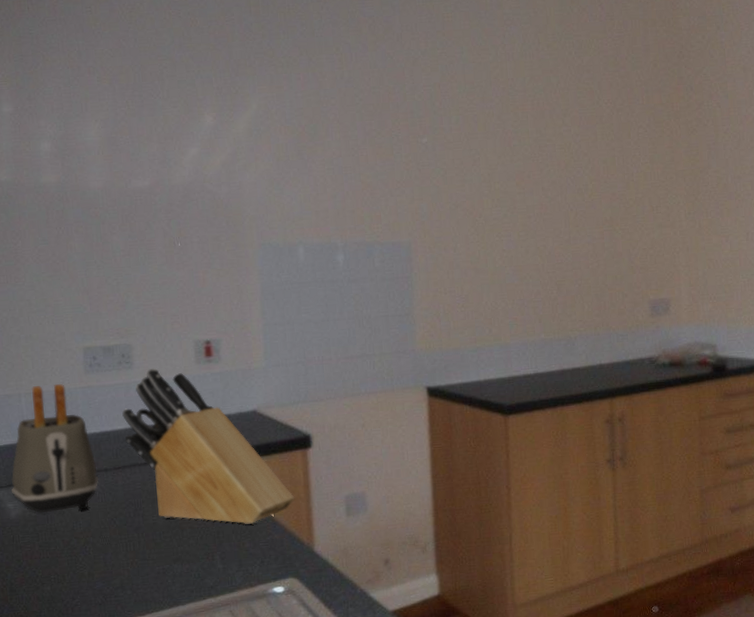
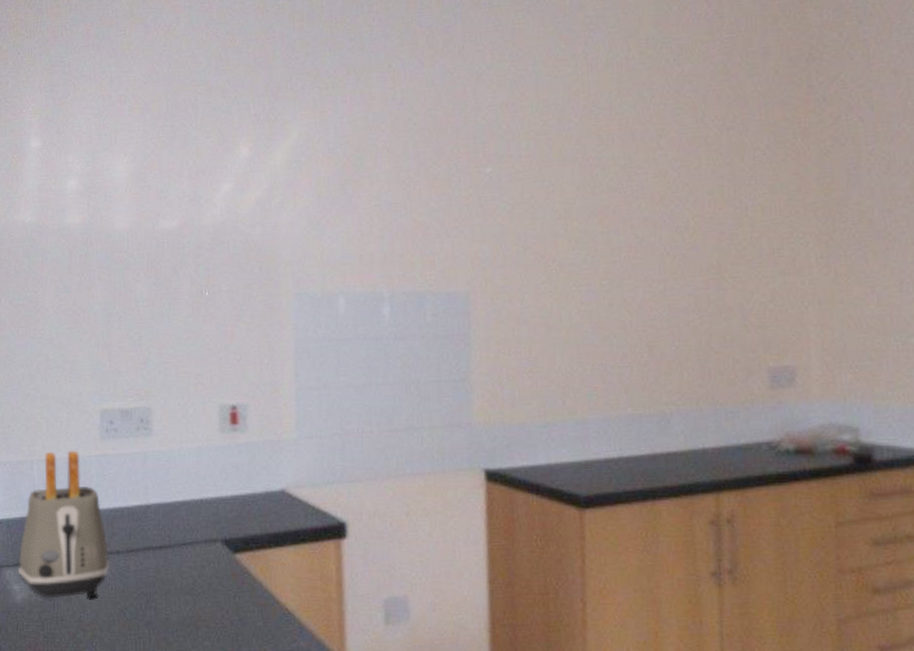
knife block: present [122,368,295,525] -> none [138,435,326,628]

